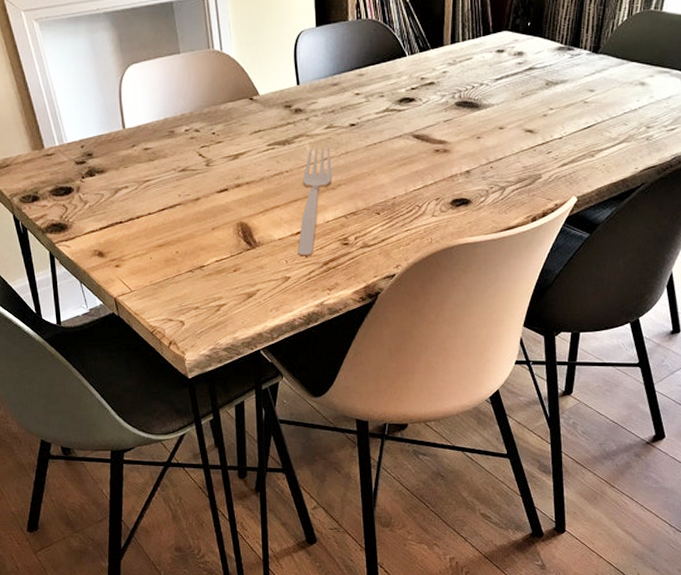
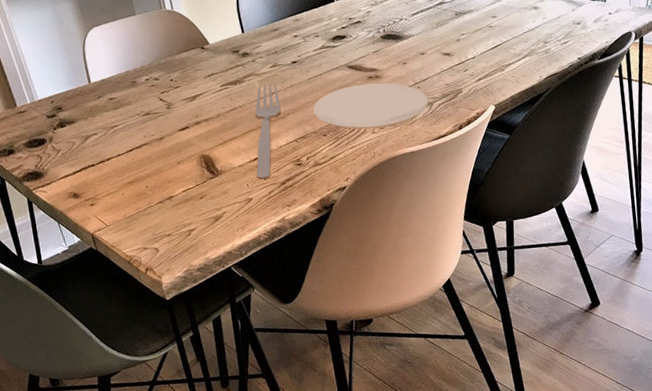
plate: none [367,157,501,211] -> present [312,83,429,130]

